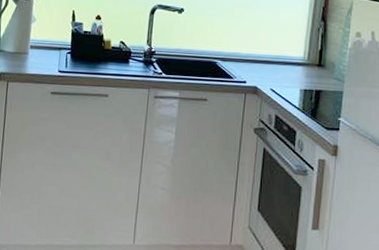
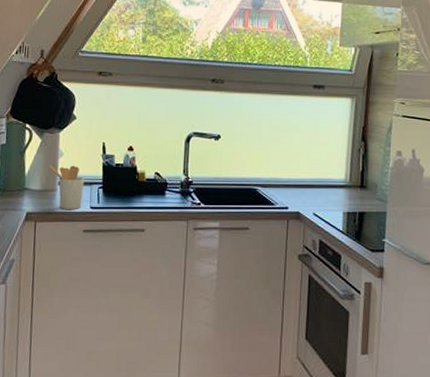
utensil holder: none [22,29,55,72] -> present [49,165,85,209]

